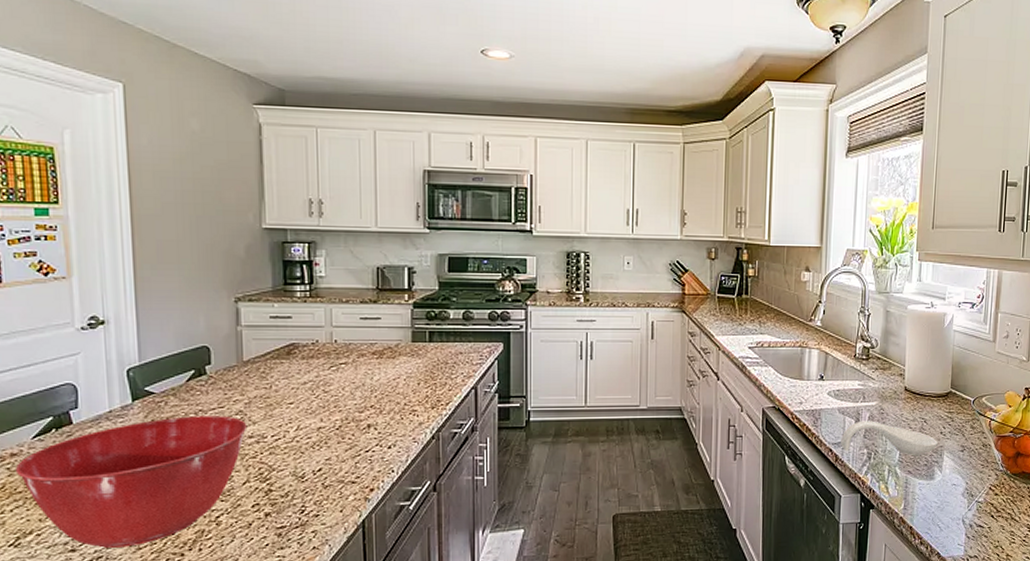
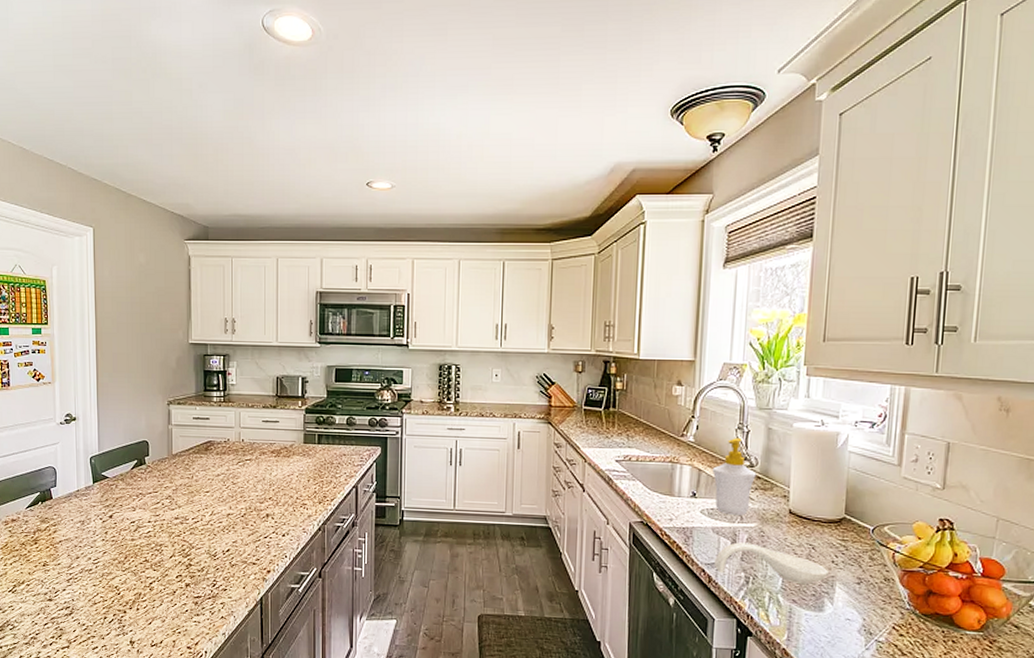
mixing bowl: present [15,416,248,548] -> none [14,498,174,601]
soap bottle: none [837,321,877,395] -> present [712,438,757,515]

